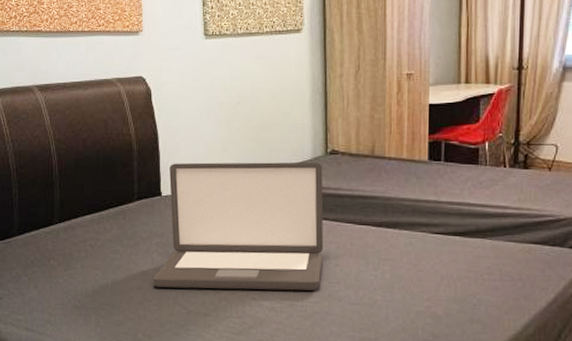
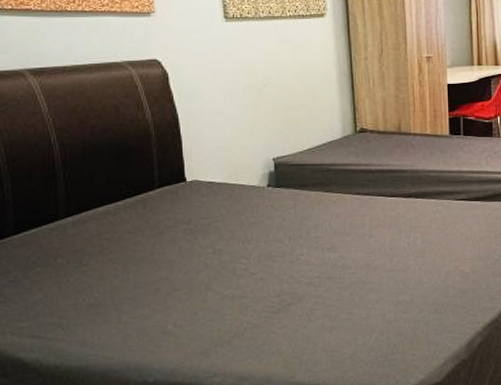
laptop: present [152,162,324,291] -> none [180,140,358,275]

